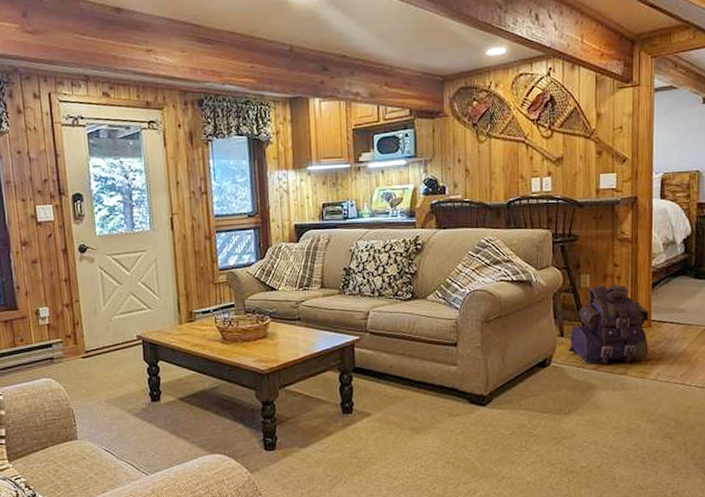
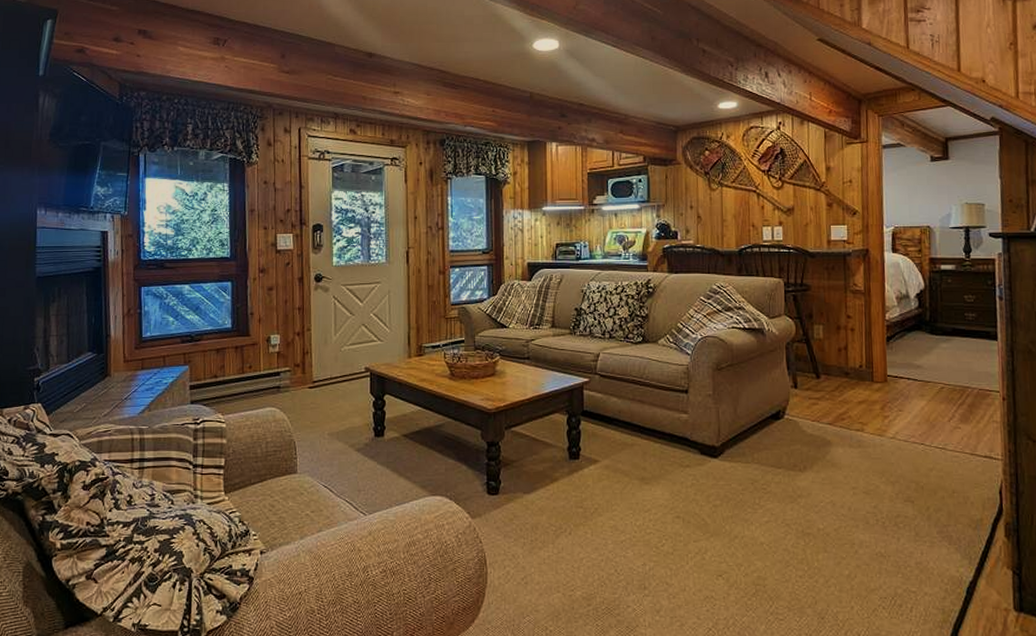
backpack: present [567,285,649,364] -> none [801,337,885,419]

